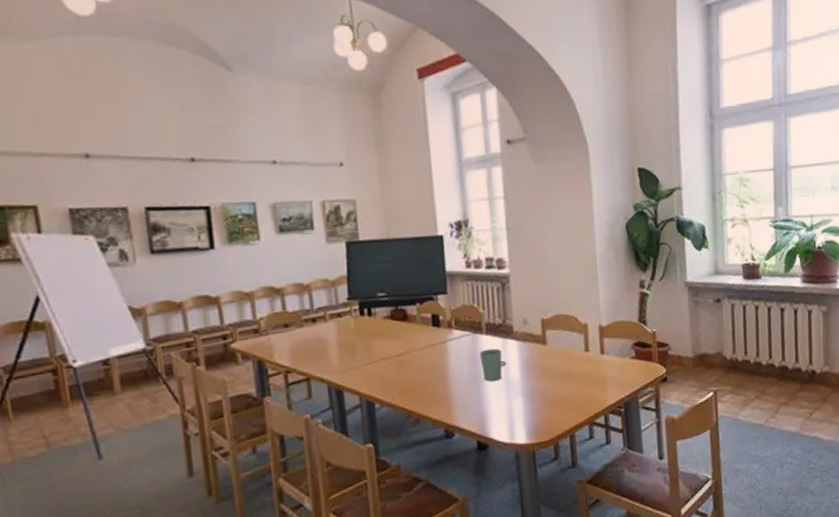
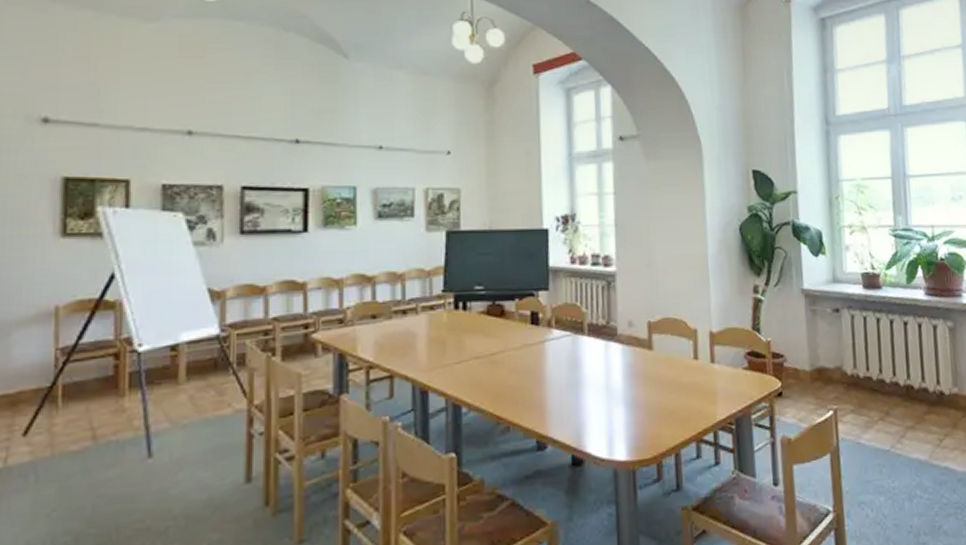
cup: present [479,348,507,381] -> none [579,351,609,388]

